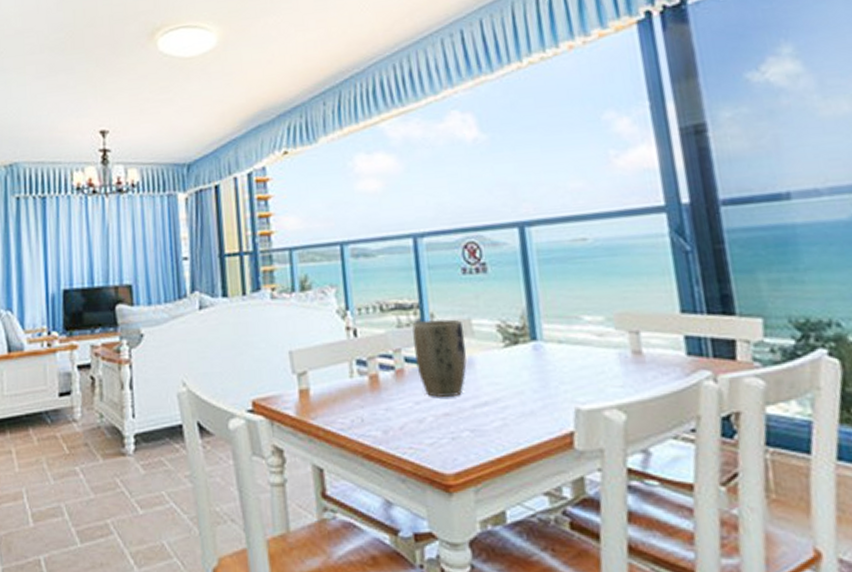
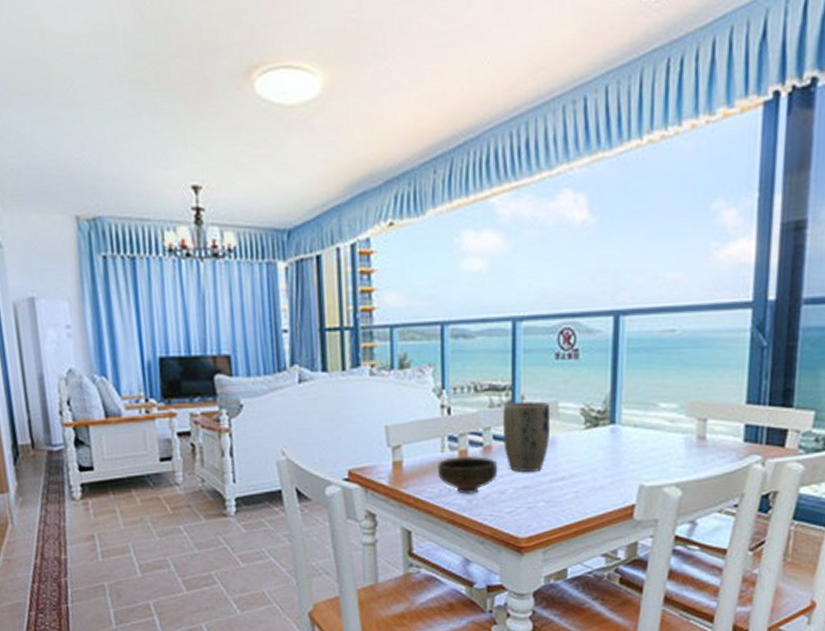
bowl: none [347,381,414,424] -> present [437,456,498,494]

